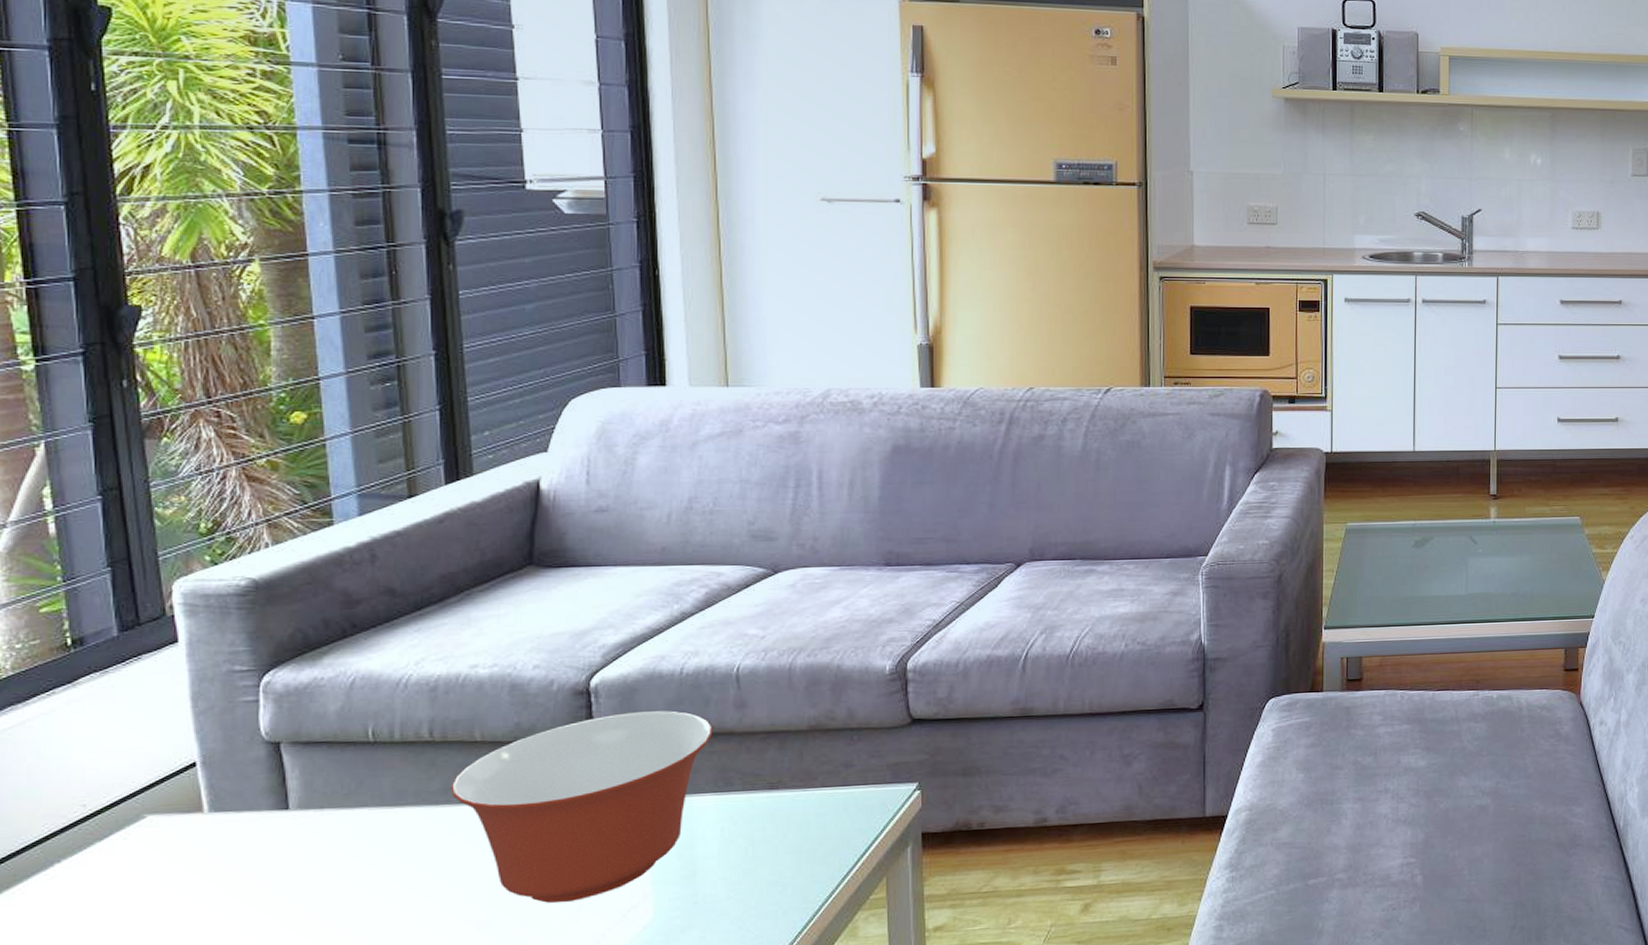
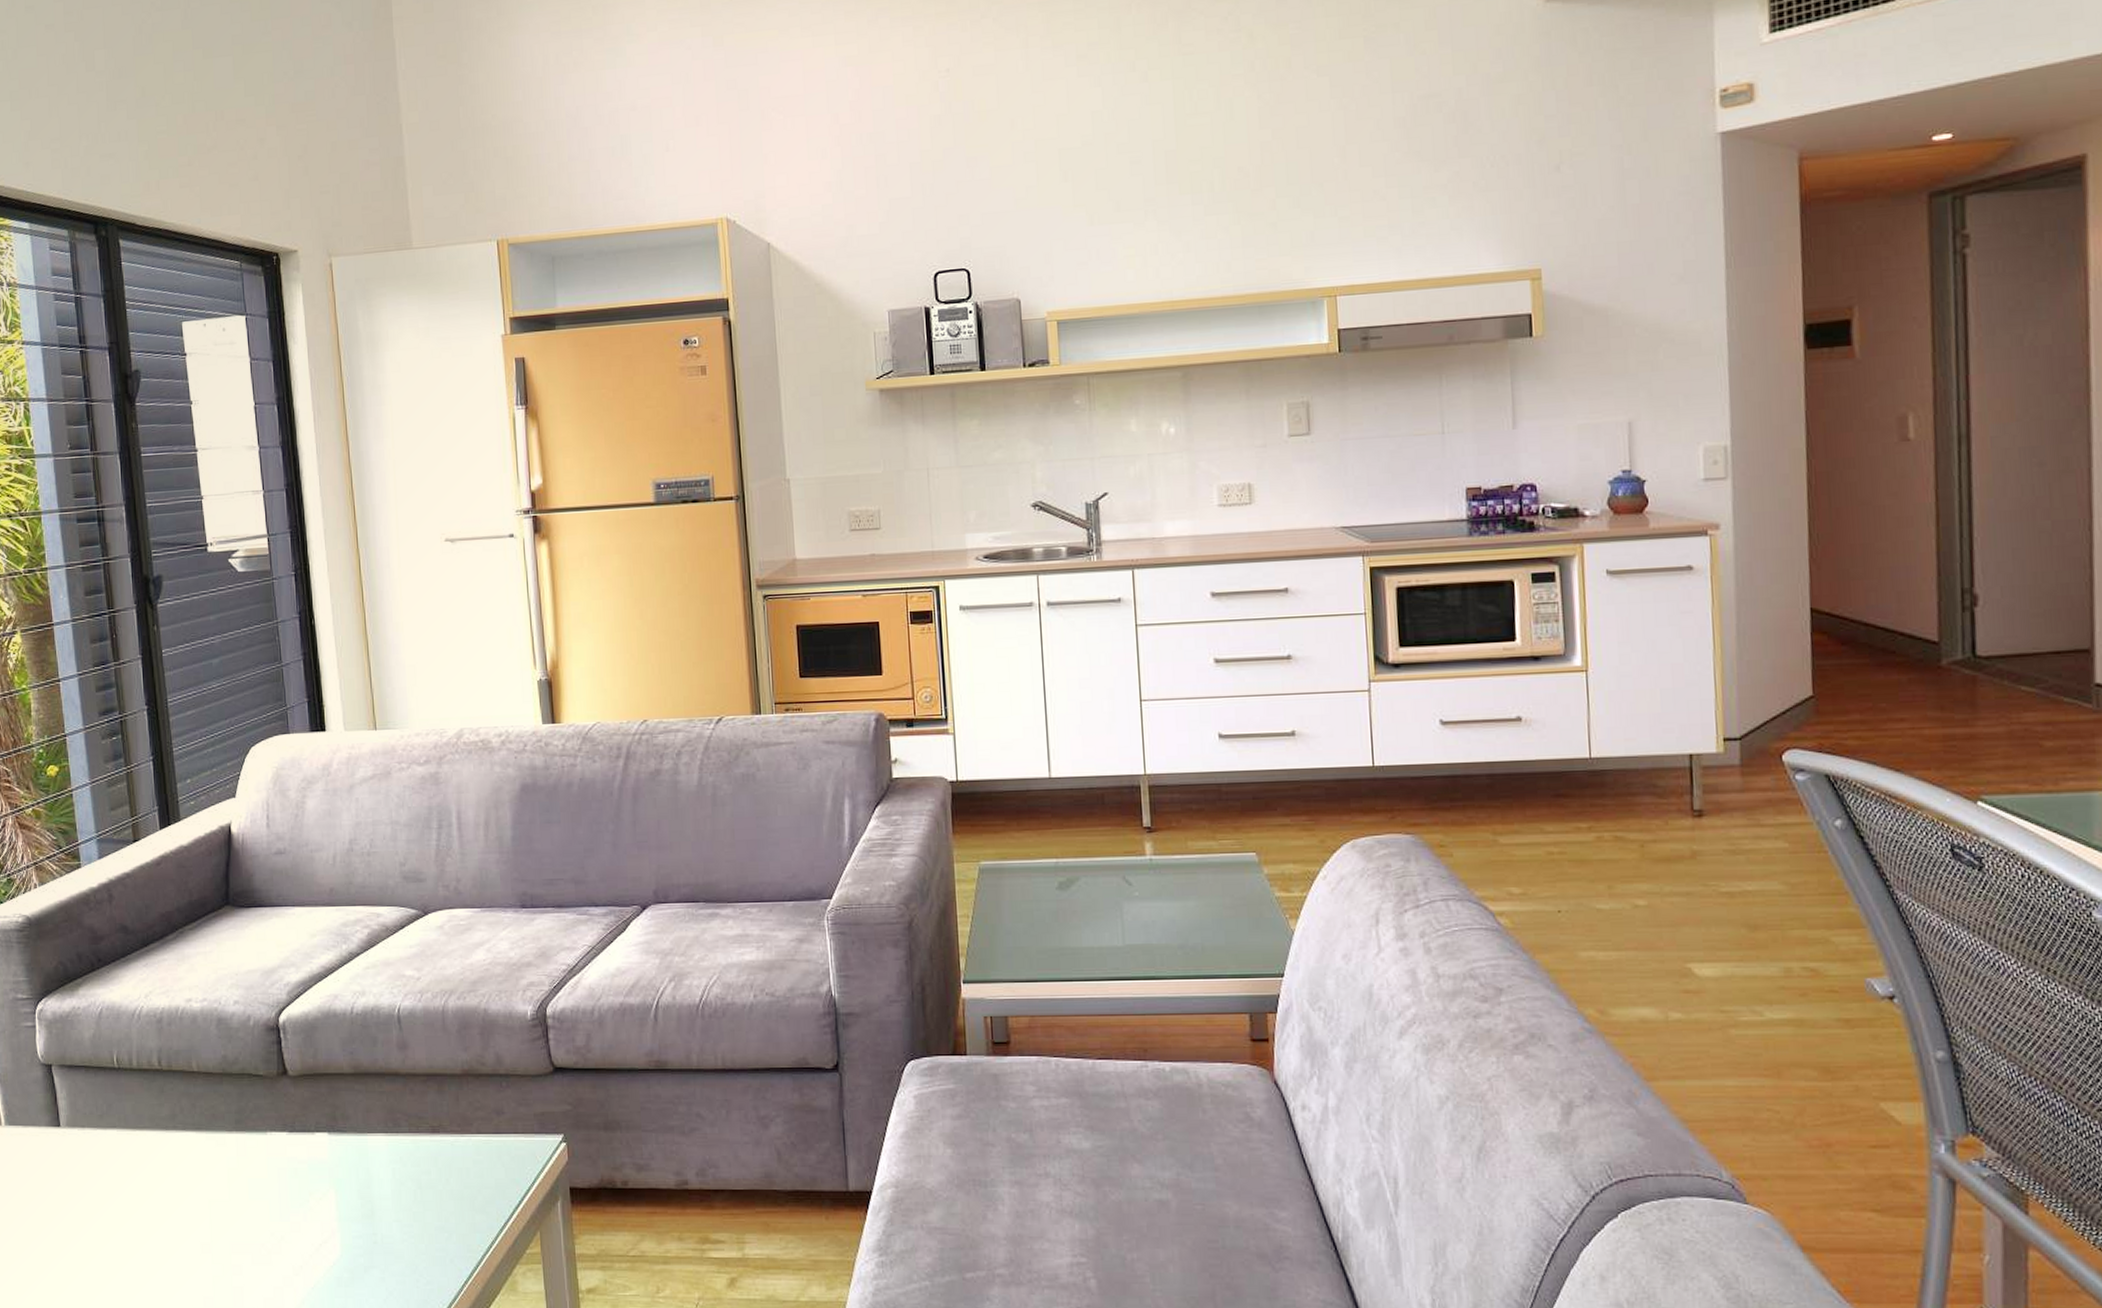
mixing bowl: present [450,710,713,903] -> none [176,1049,381,1231]

